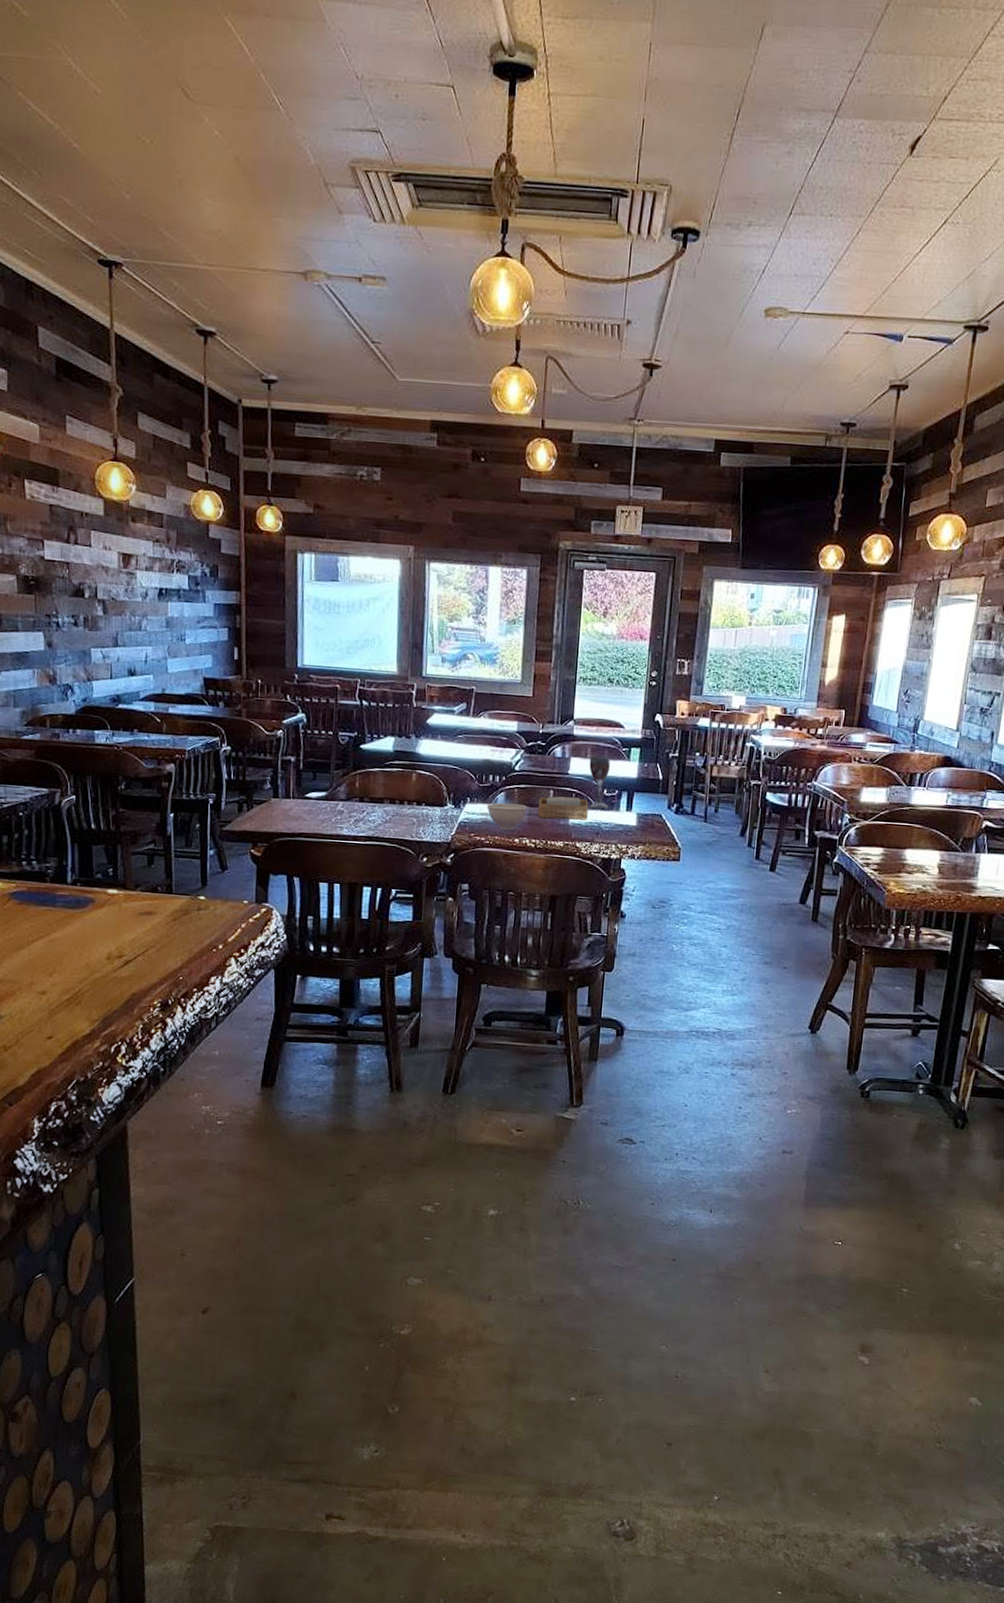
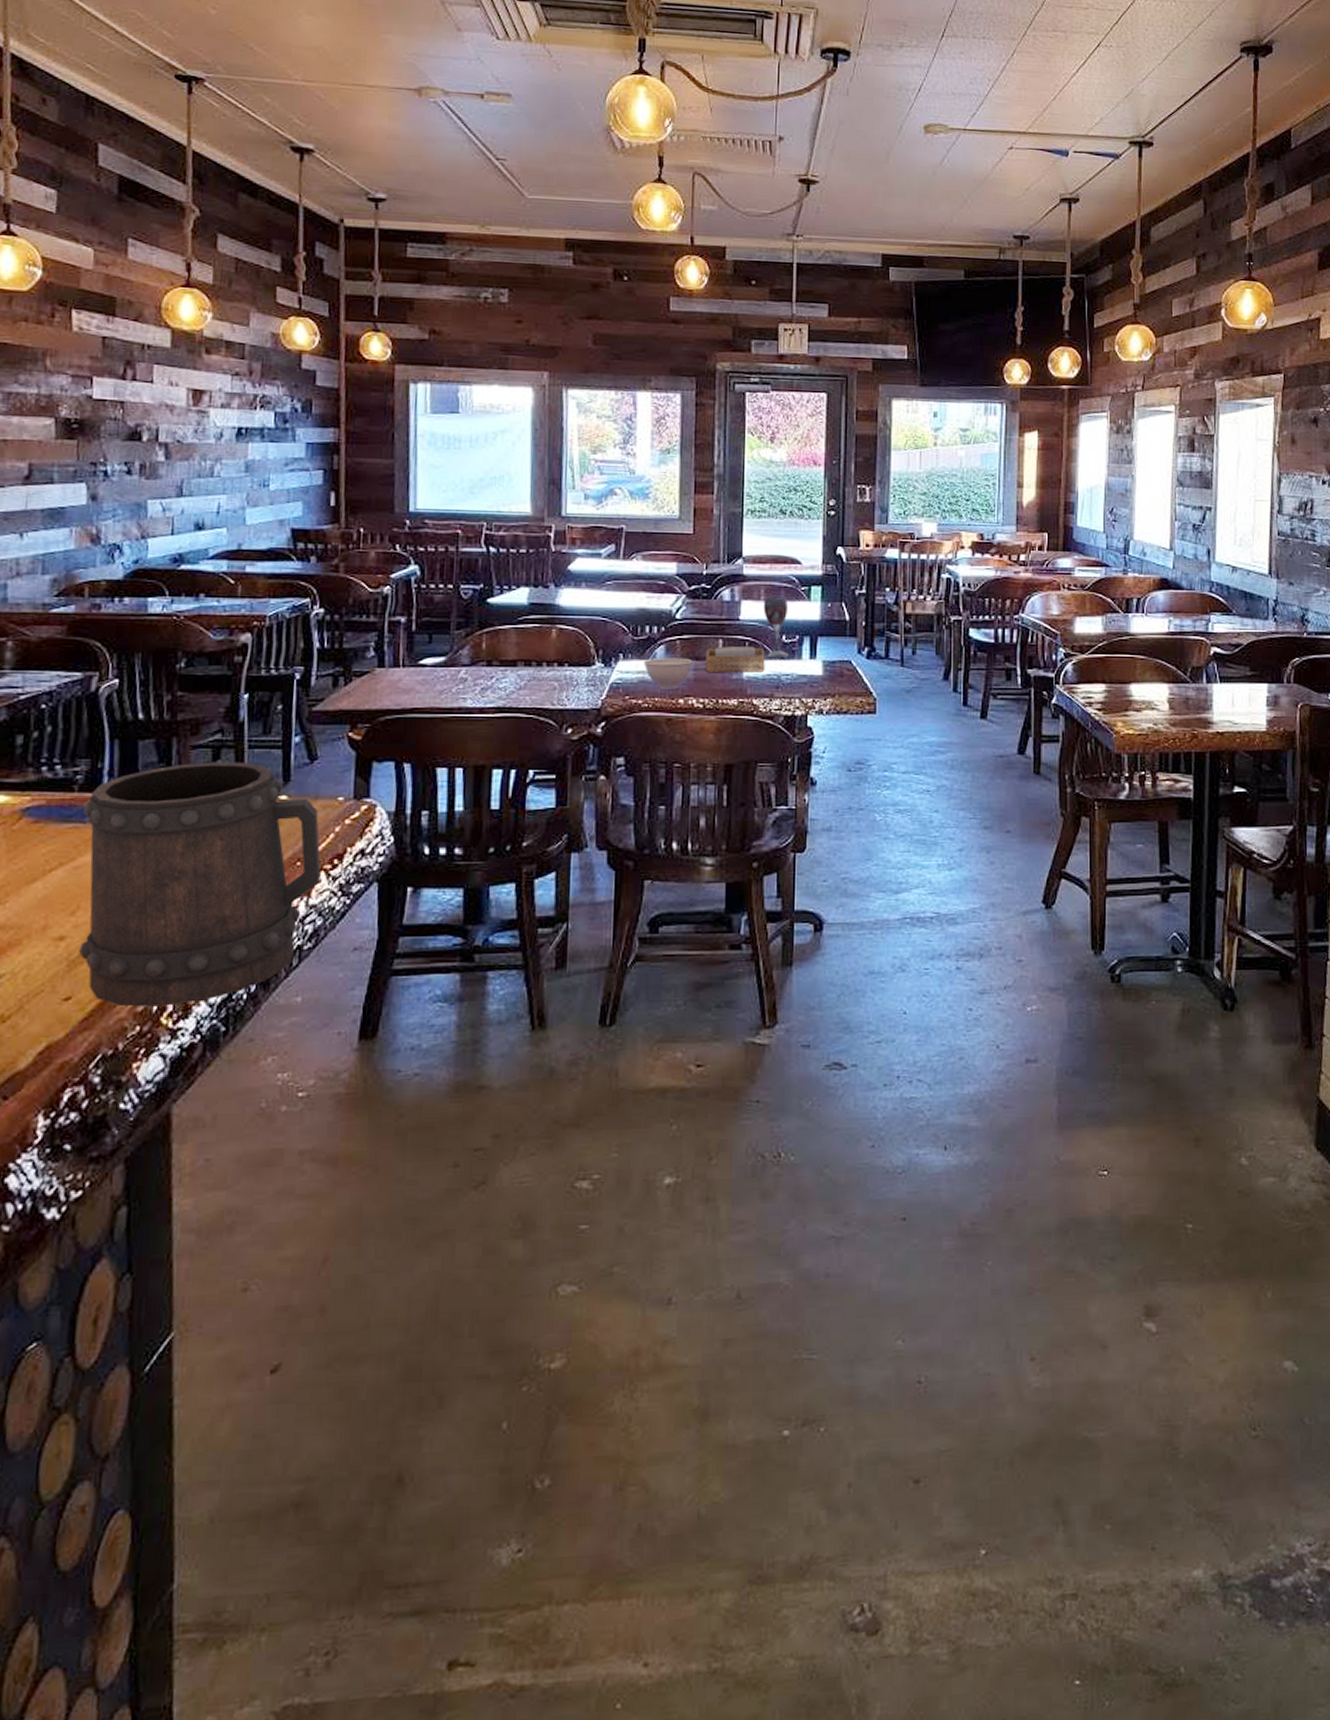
beer mug: none [53,866,231,1050] -> present [79,762,321,1007]

